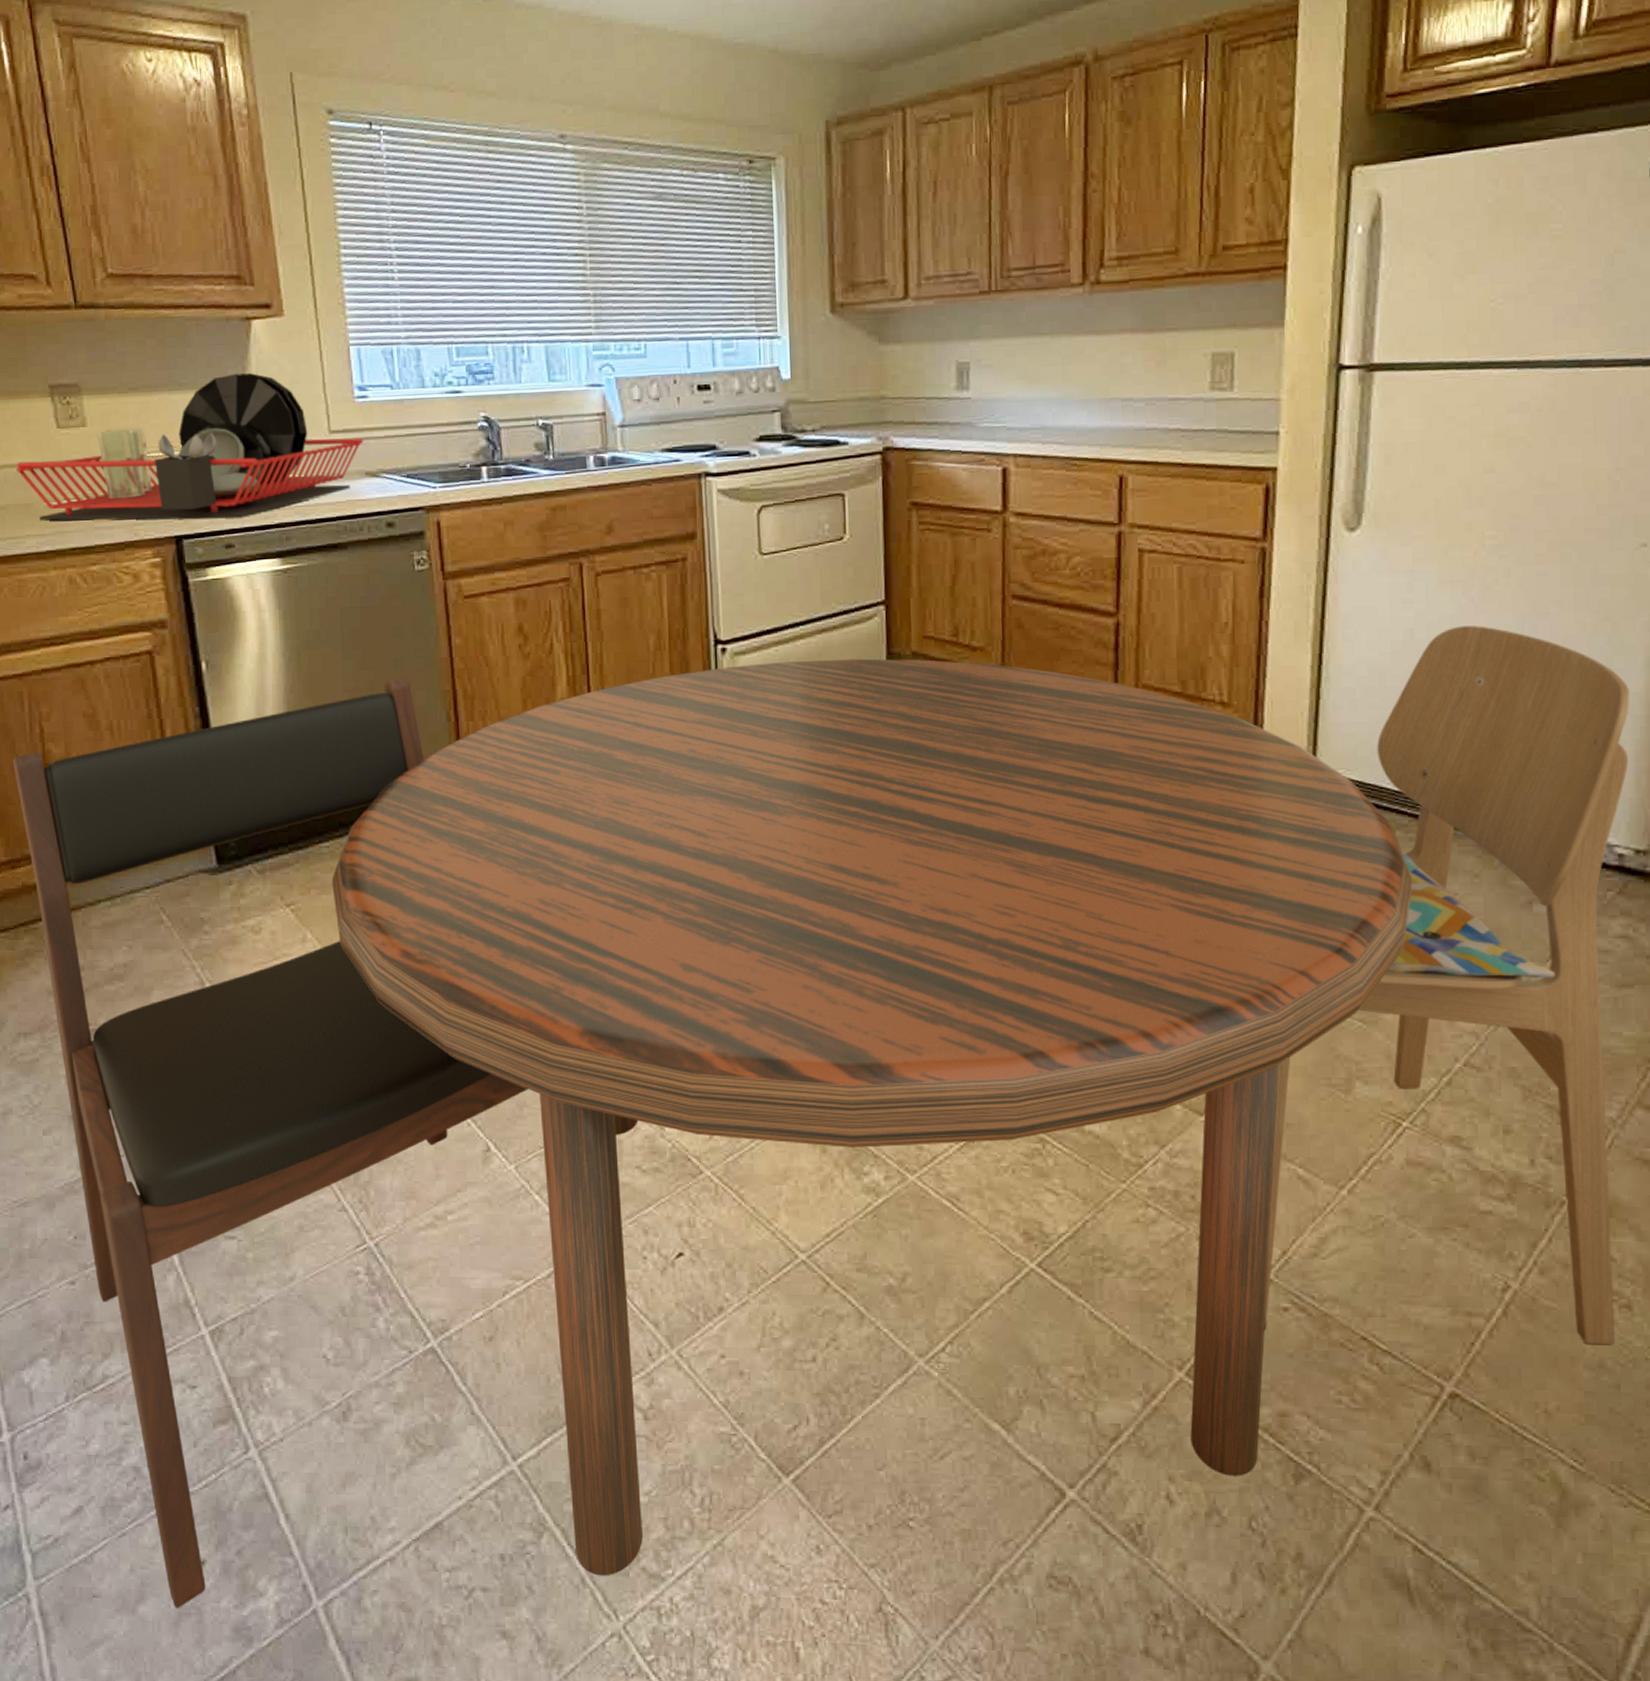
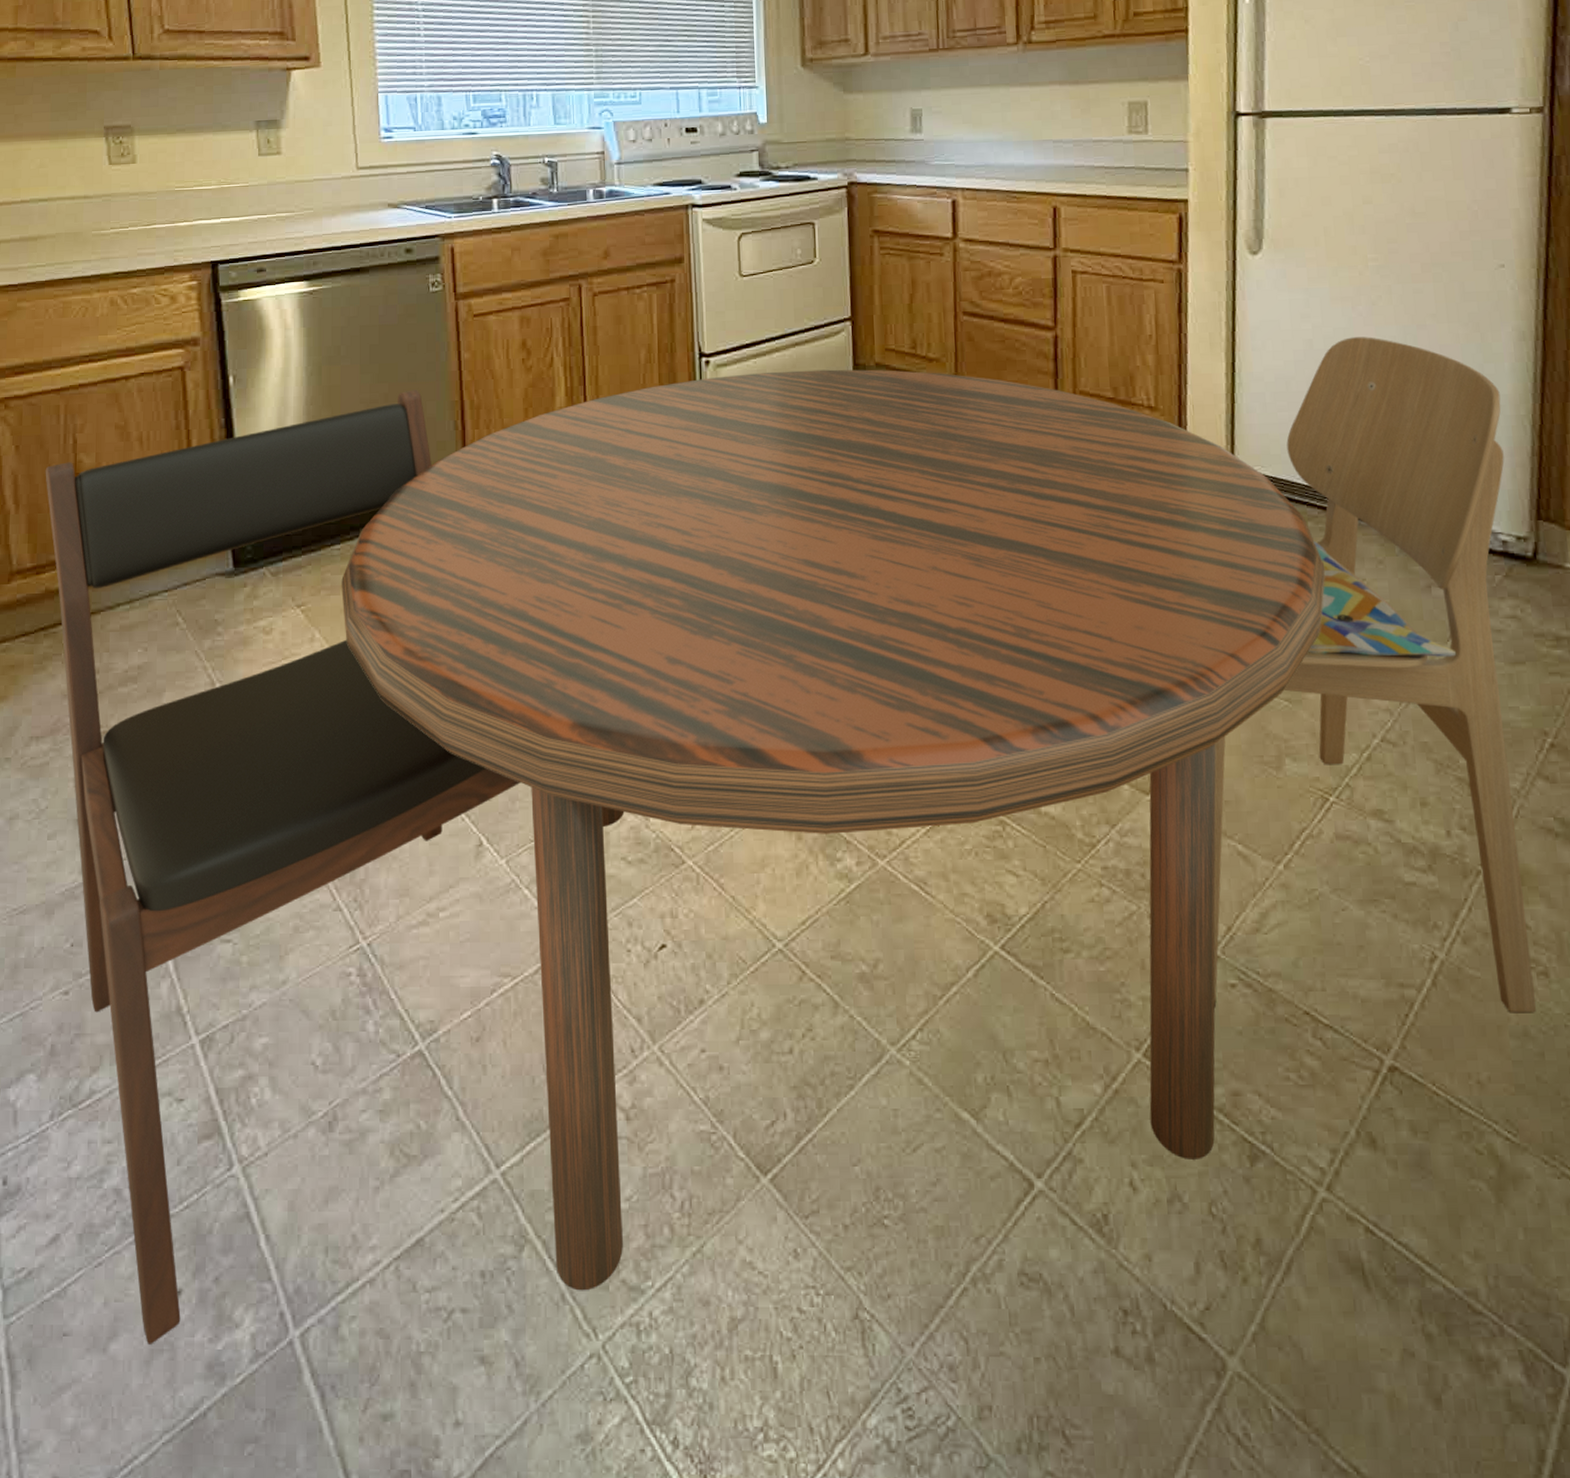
dish rack: present [15,373,364,521] -> none [68,116,388,248]

